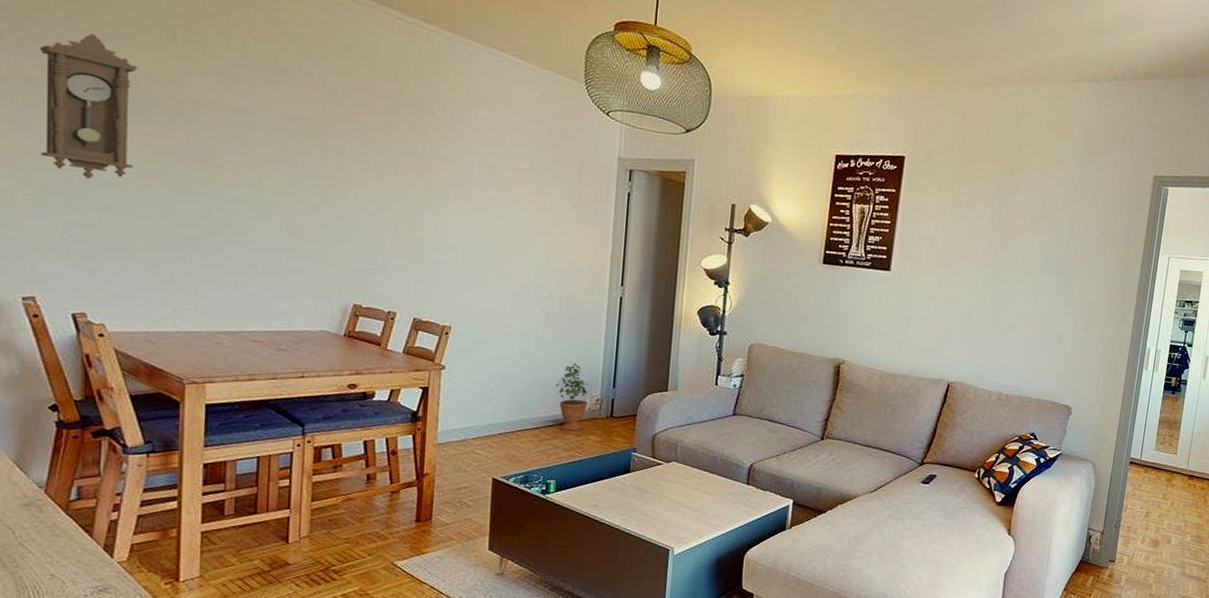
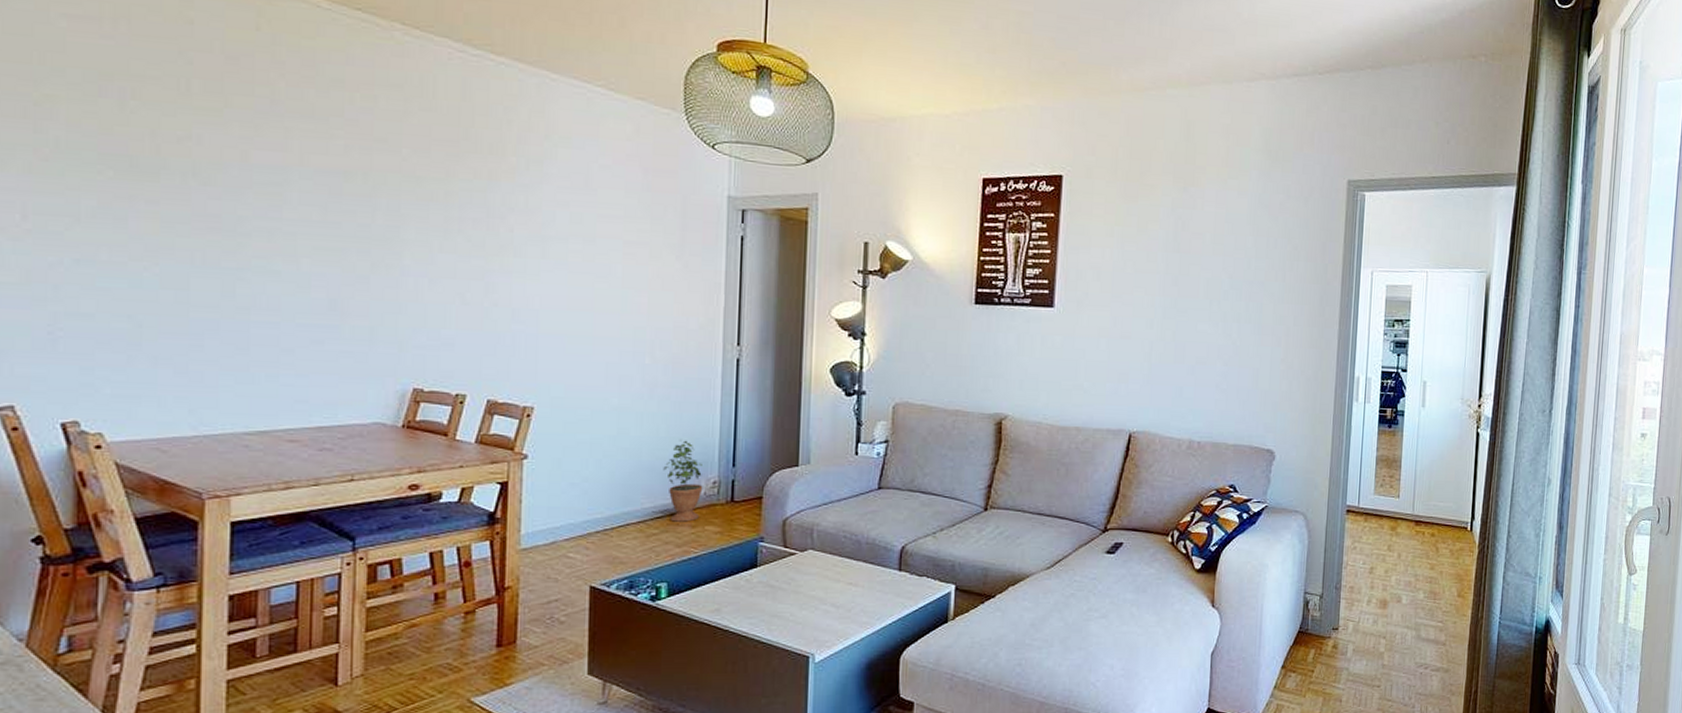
pendulum clock: present [39,33,138,180] -> none [21,88,143,261]

